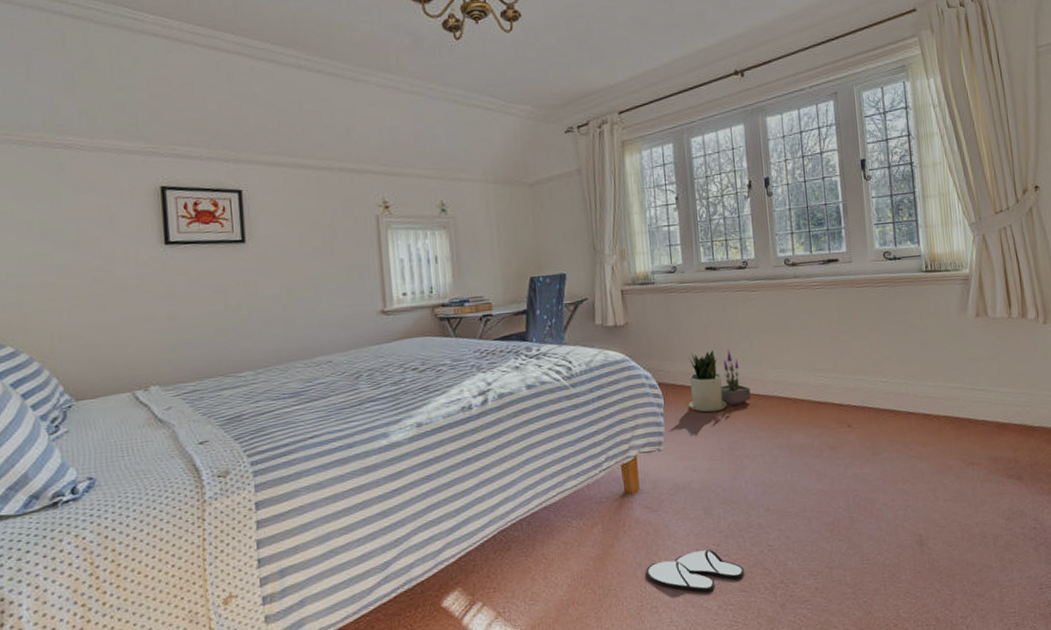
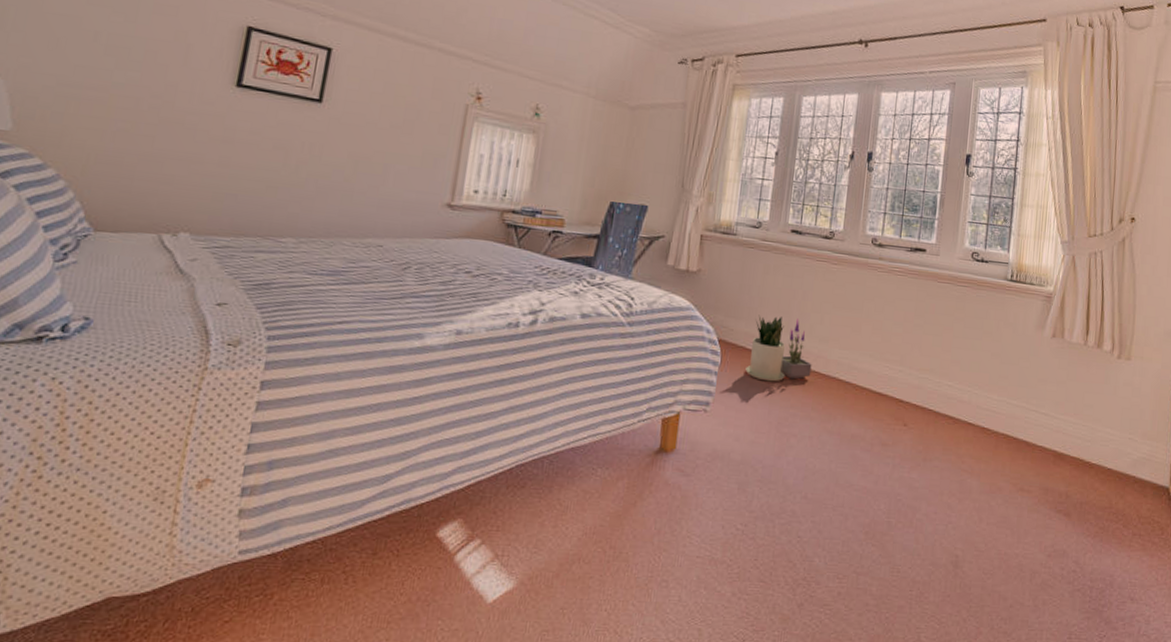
slippers: present [645,549,745,593] -> none [663,528,768,575]

